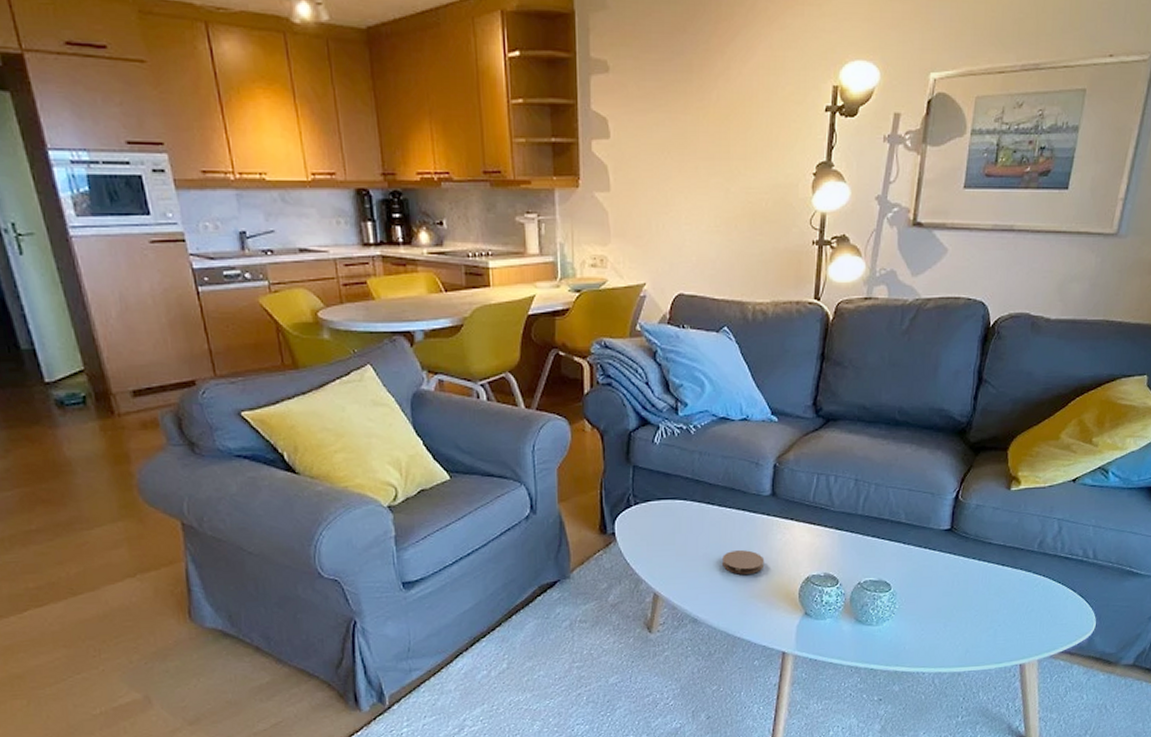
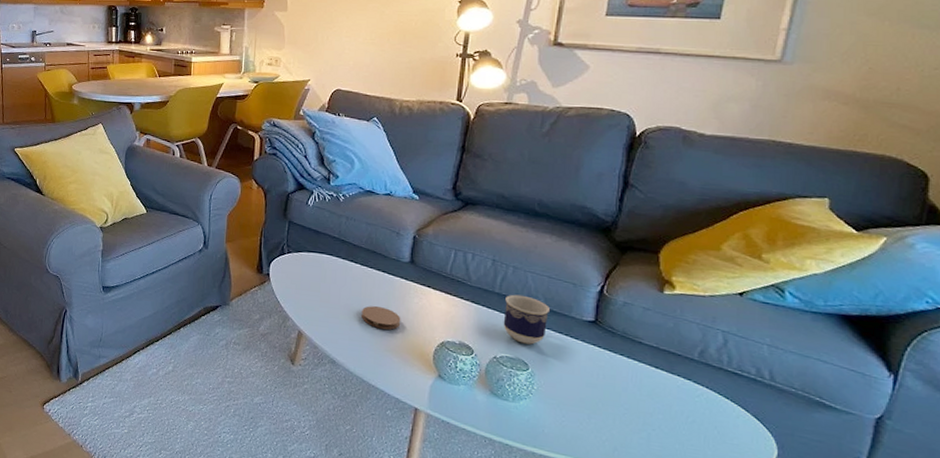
cup: none [866,513,910,564] -> present [503,294,549,345]

